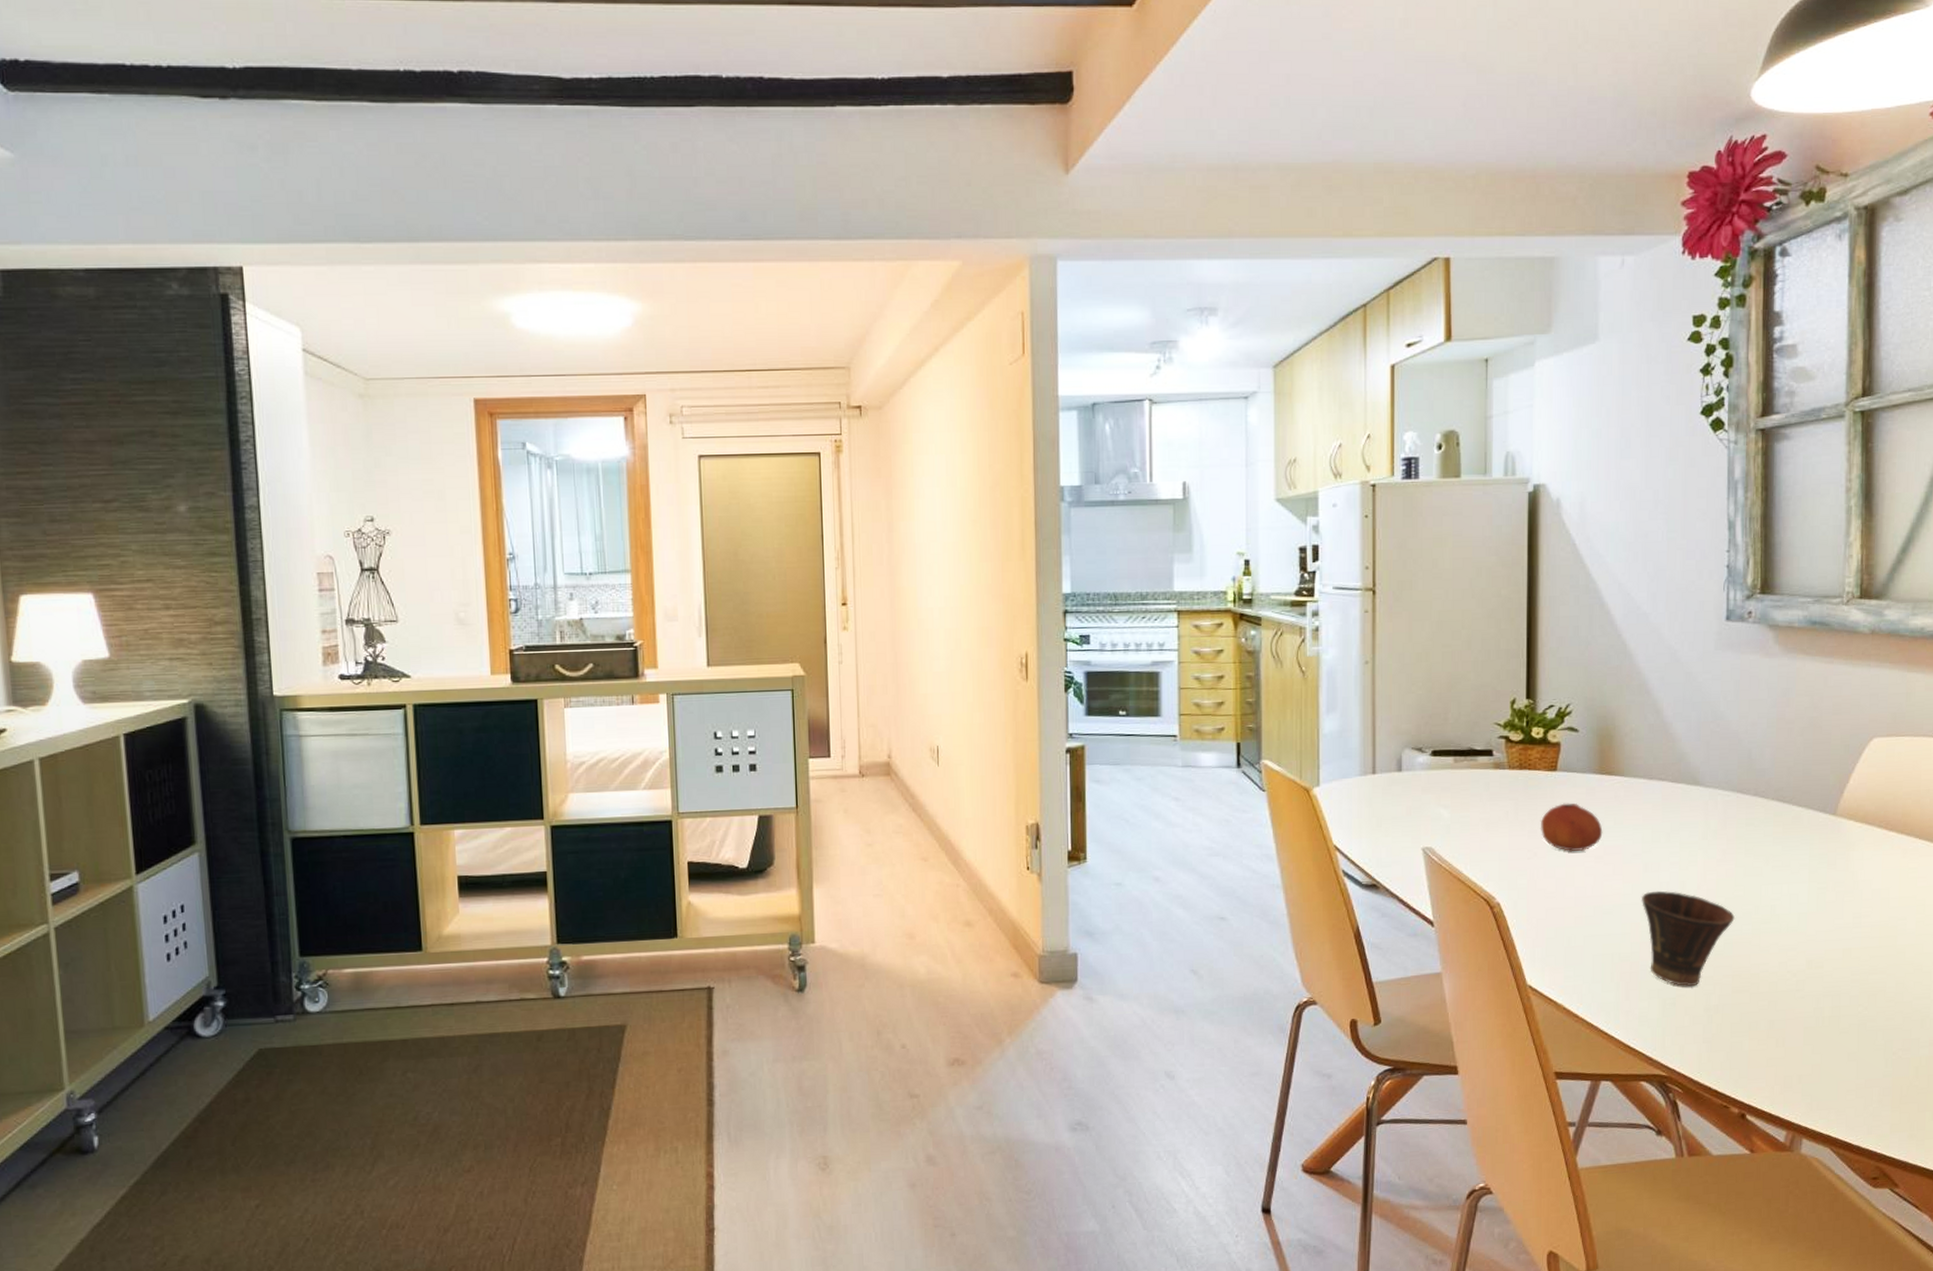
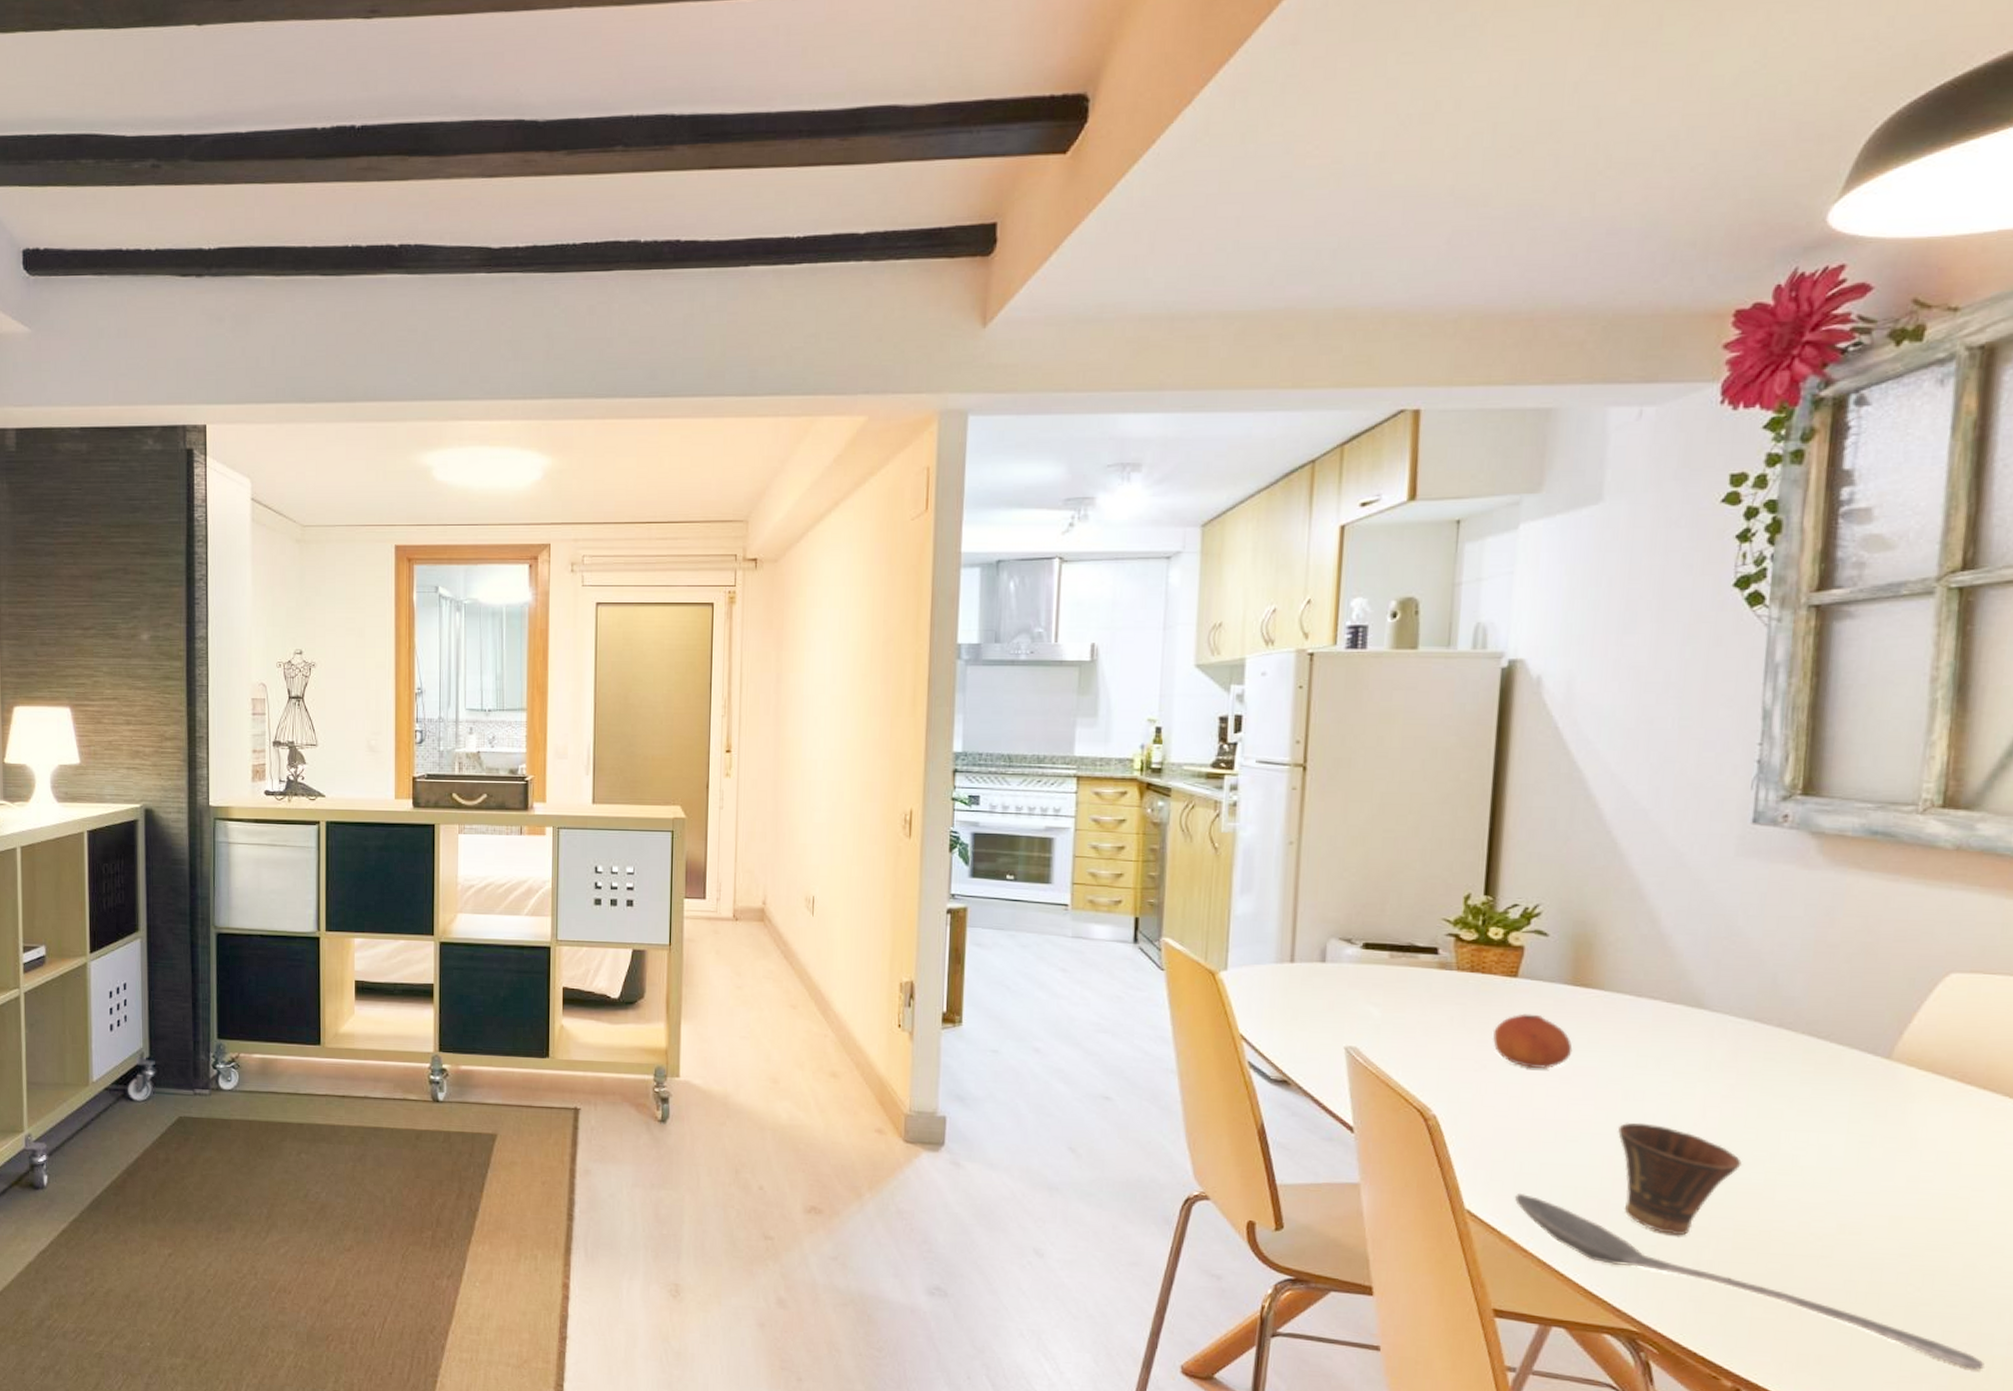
stirrer: none [1565,964,1915,1070] -> present [1514,1192,1985,1370]

